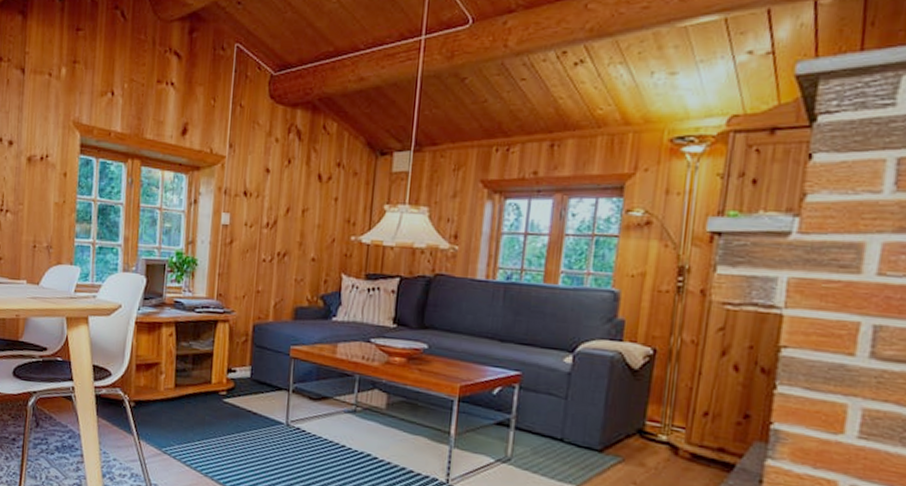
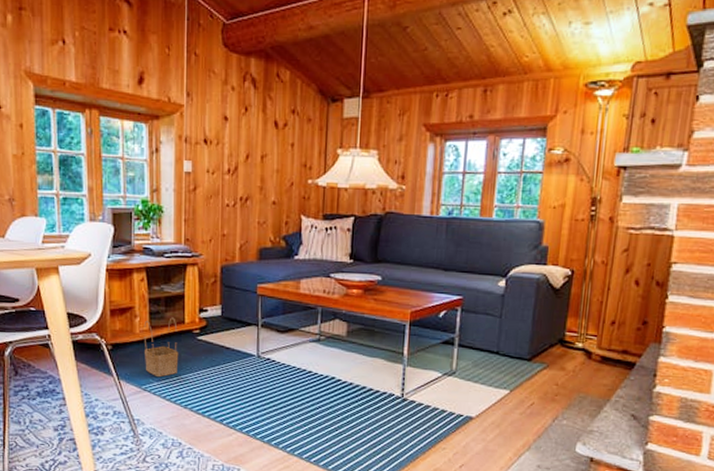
basket: none [167,376,203,441] -> present [144,317,179,378]

